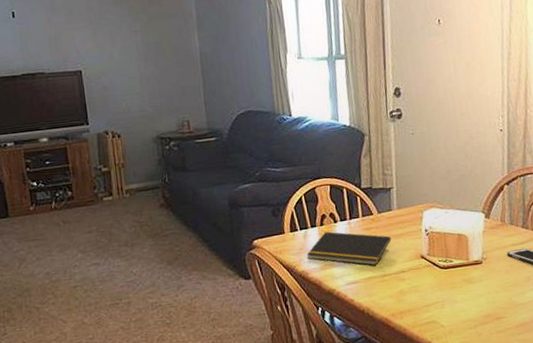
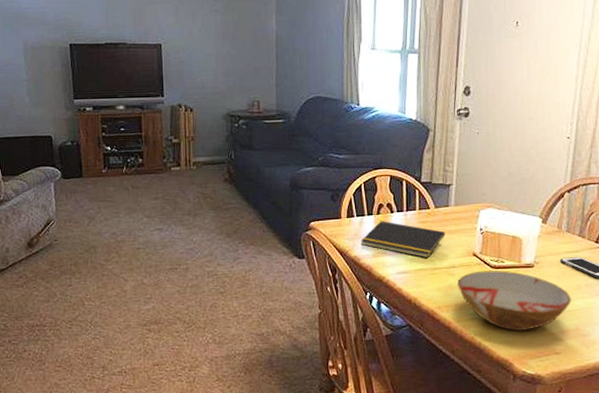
bowl: none [408,270,523,331] -> present [457,270,571,330]

